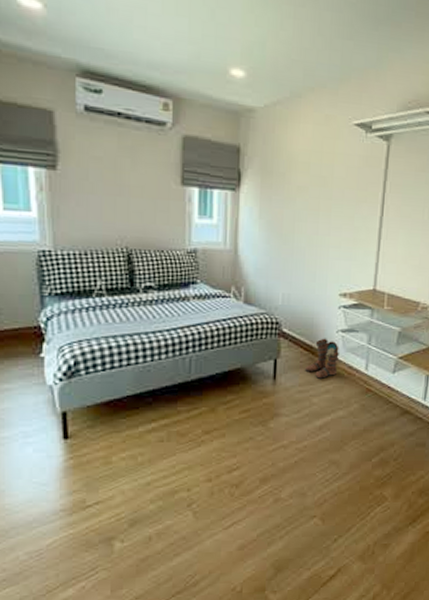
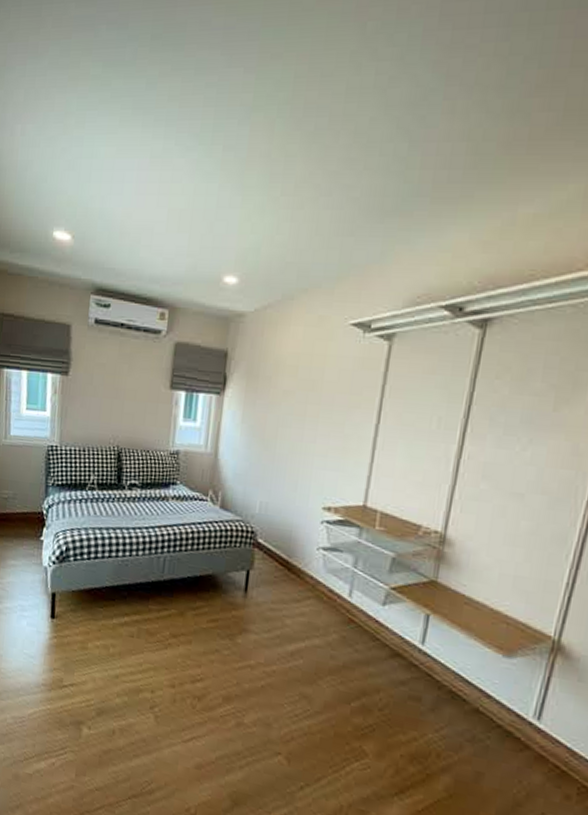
boots: present [305,338,339,379] -> none [279,554,319,599]

